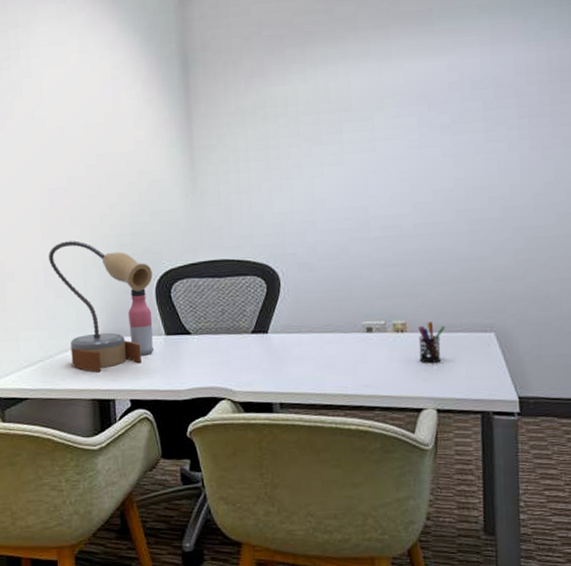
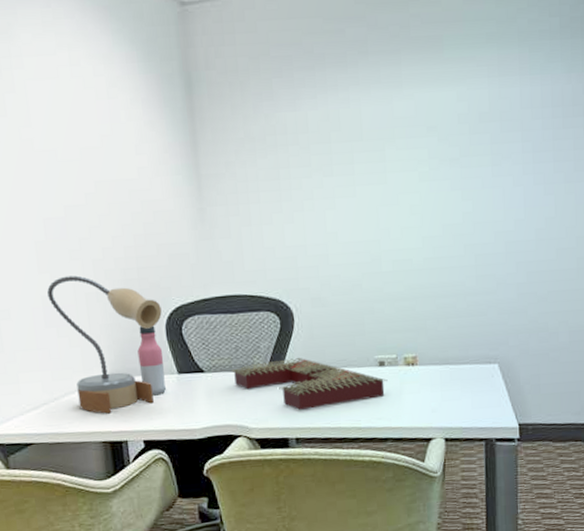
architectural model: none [216,321,376,376] -> present [230,357,388,411]
pen holder: present [418,322,445,363] -> none [427,355,453,395]

